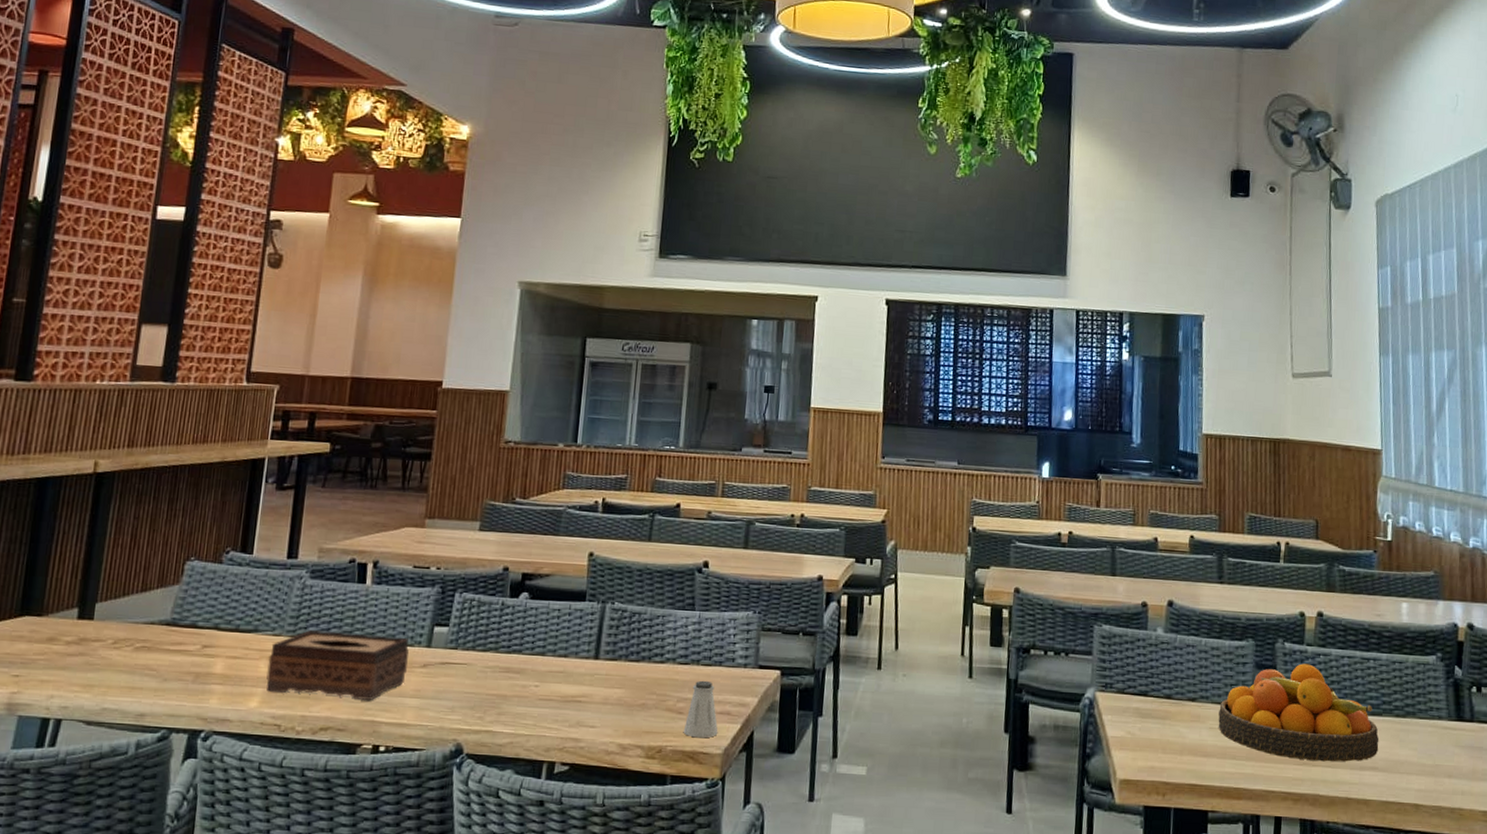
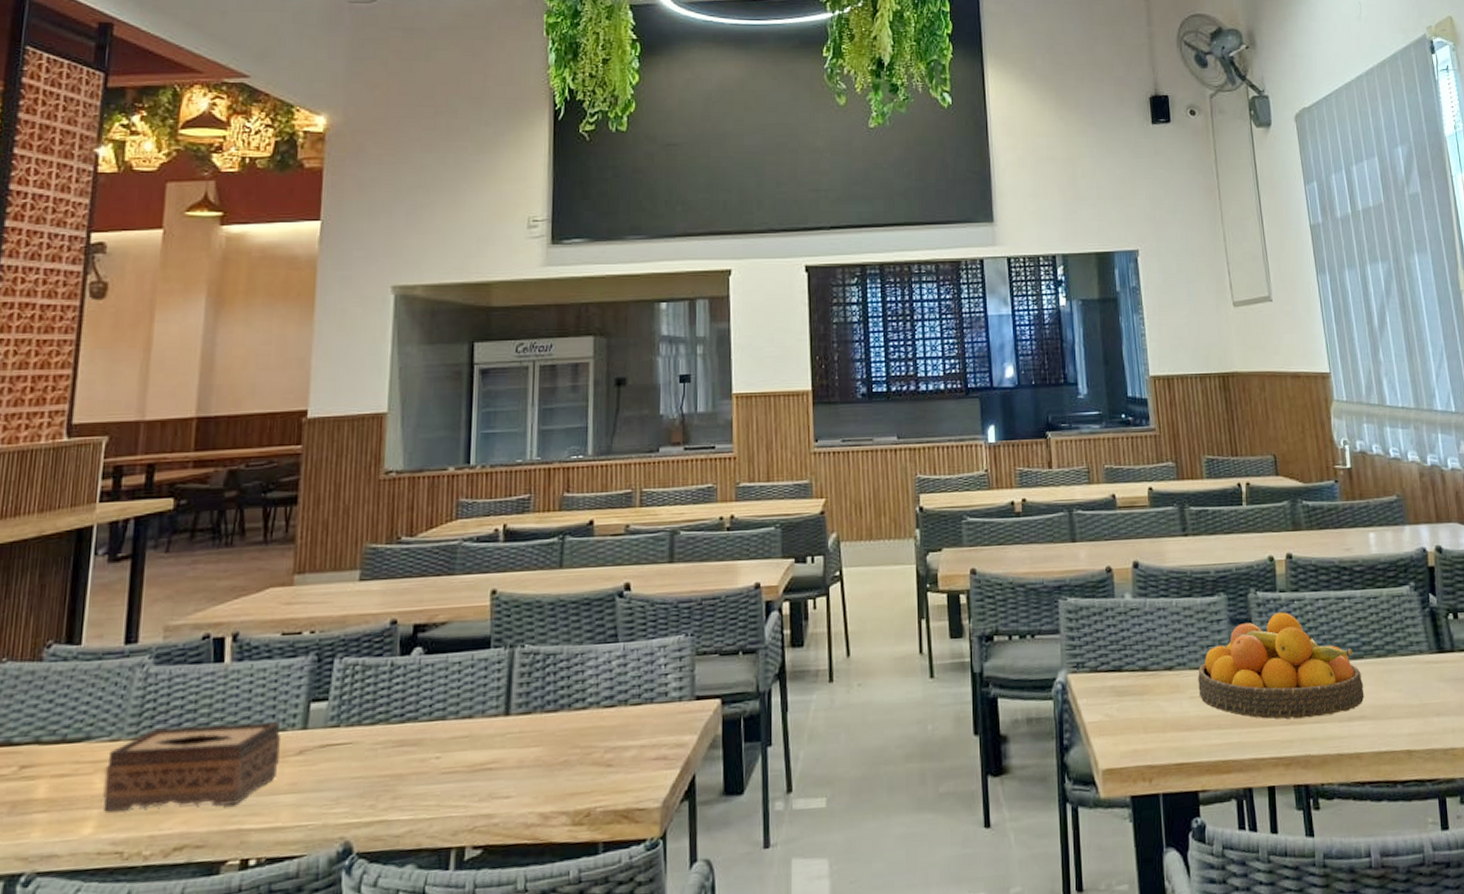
saltshaker: present [683,680,718,738] -> none [614,722,655,793]

